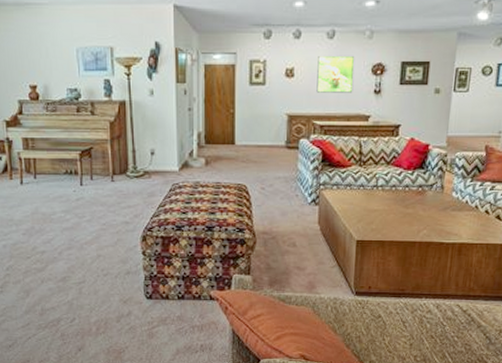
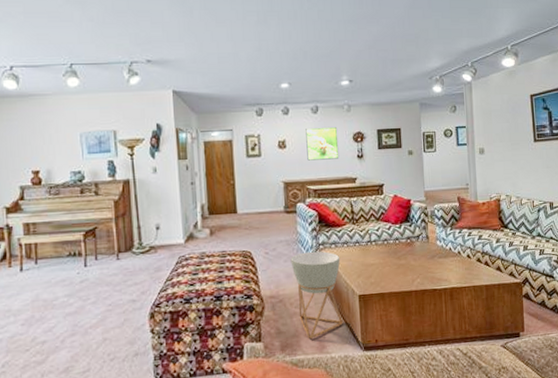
planter: none [287,191,341,277] -> present [290,251,343,339]

